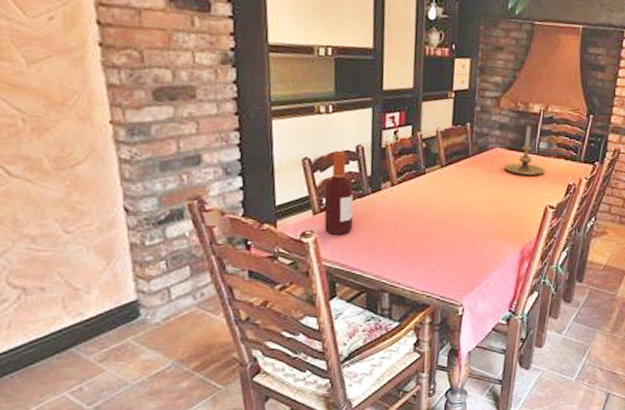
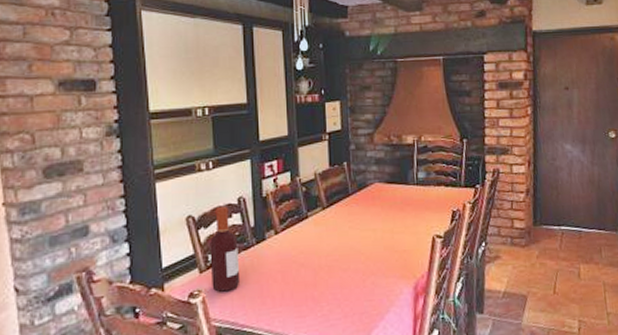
candle holder: present [503,125,545,176] -> none [385,156,427,207]

